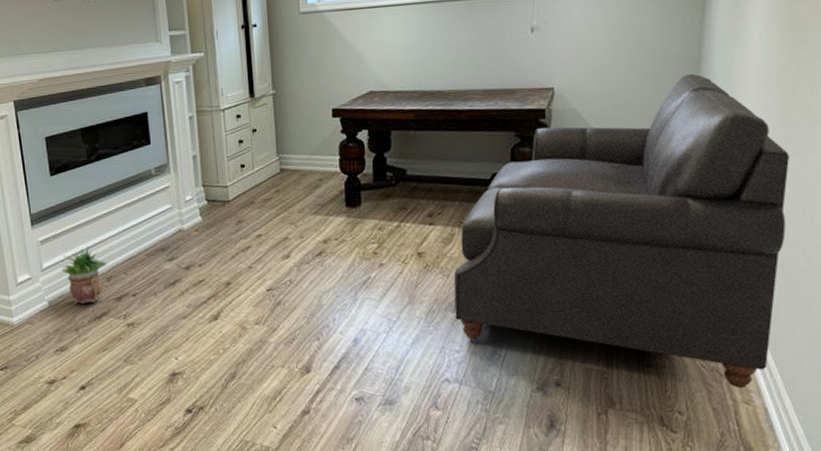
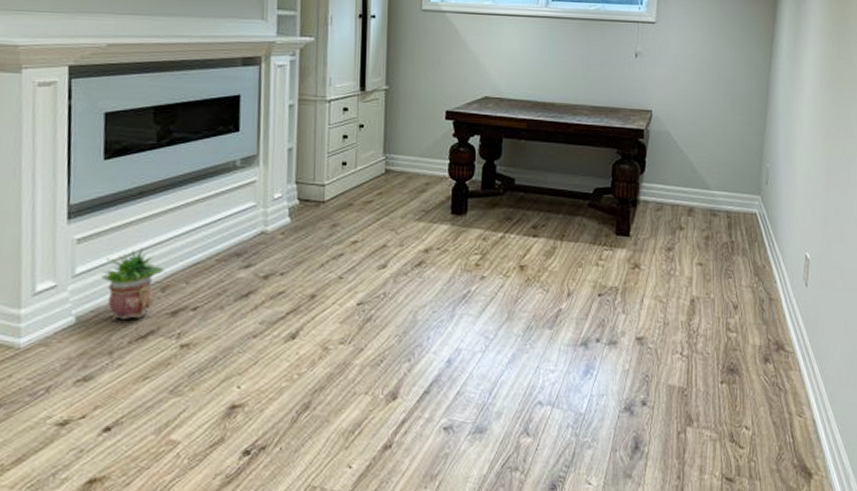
sofa: present [453,73,789,389] -> none [552,109,832,402]

